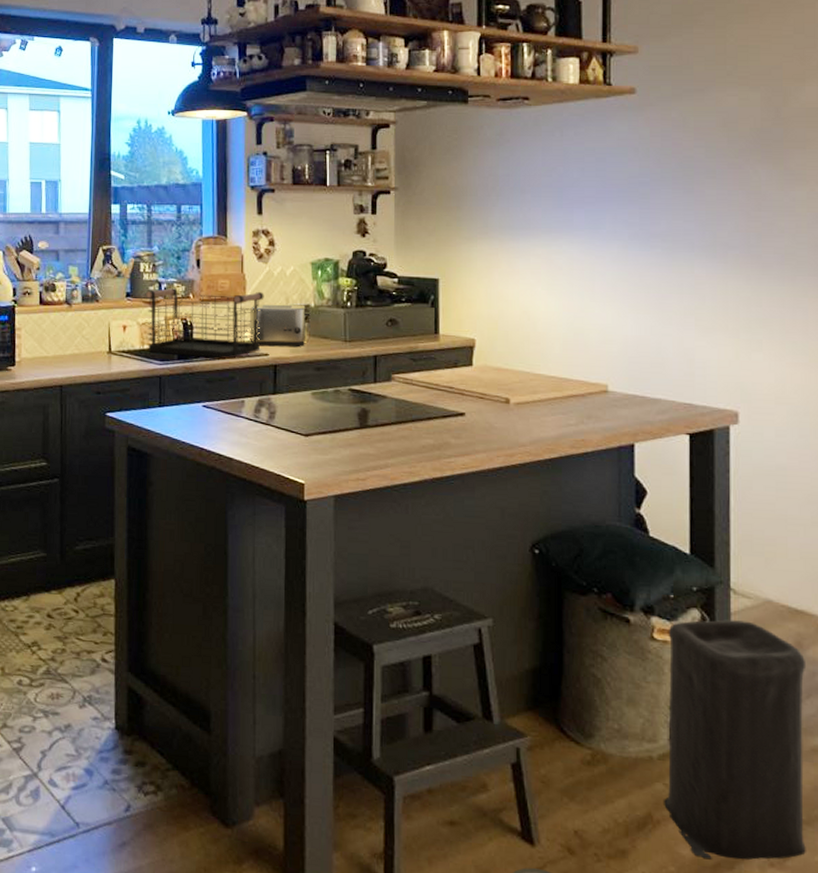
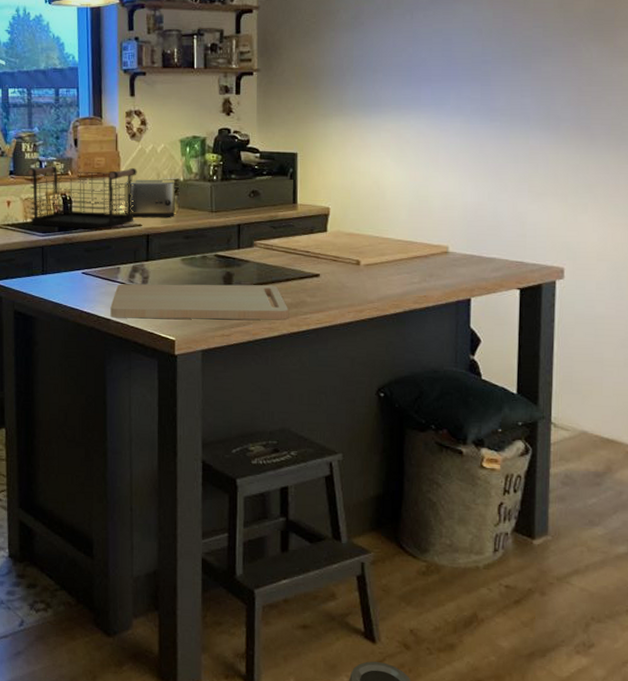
cutting board: none [233,419,430,464] -> present [110,283,288,320]
laundry basket: present [664,619,807,860] -> none [488,449,615,650]

